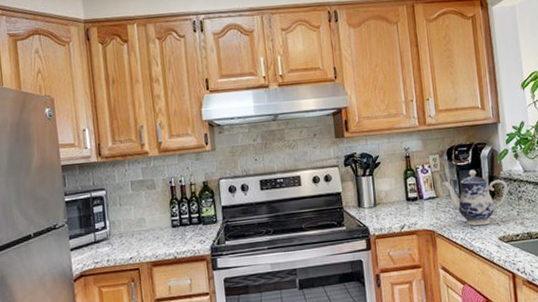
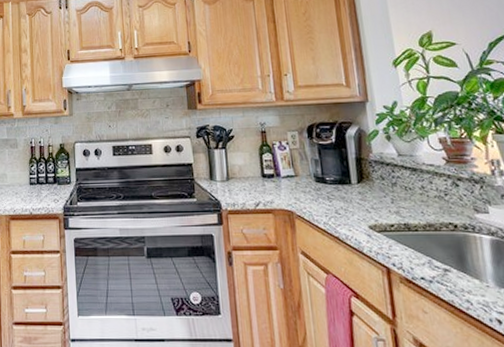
teapot: present [443,169,508,226] -> none [302,149,380,211]

